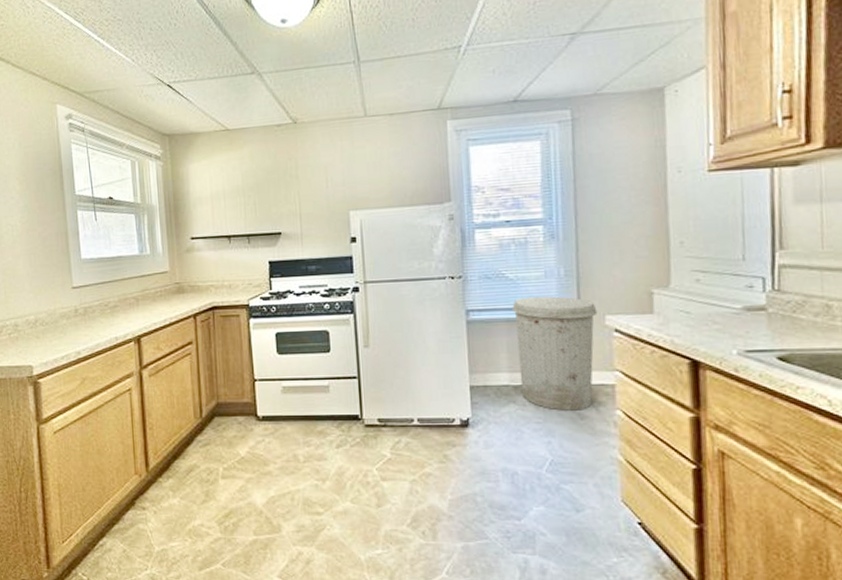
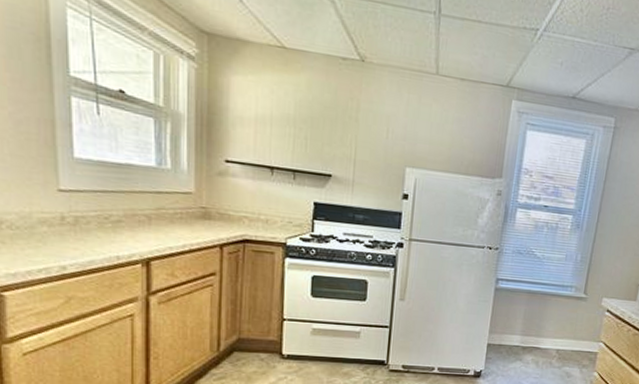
trash can: present [512,296,598,411] -> none [527,274,598,371]

